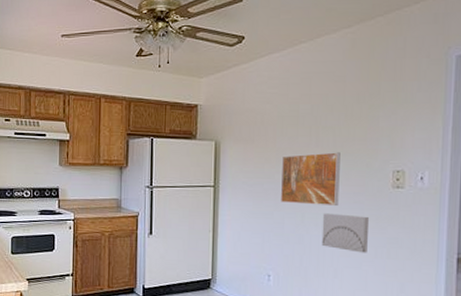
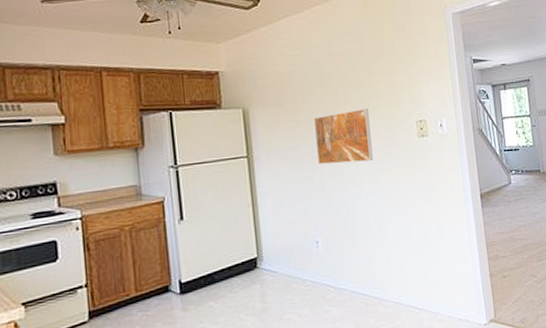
wall art: present [321,213,370,253] -> none [360,167,406,204]

